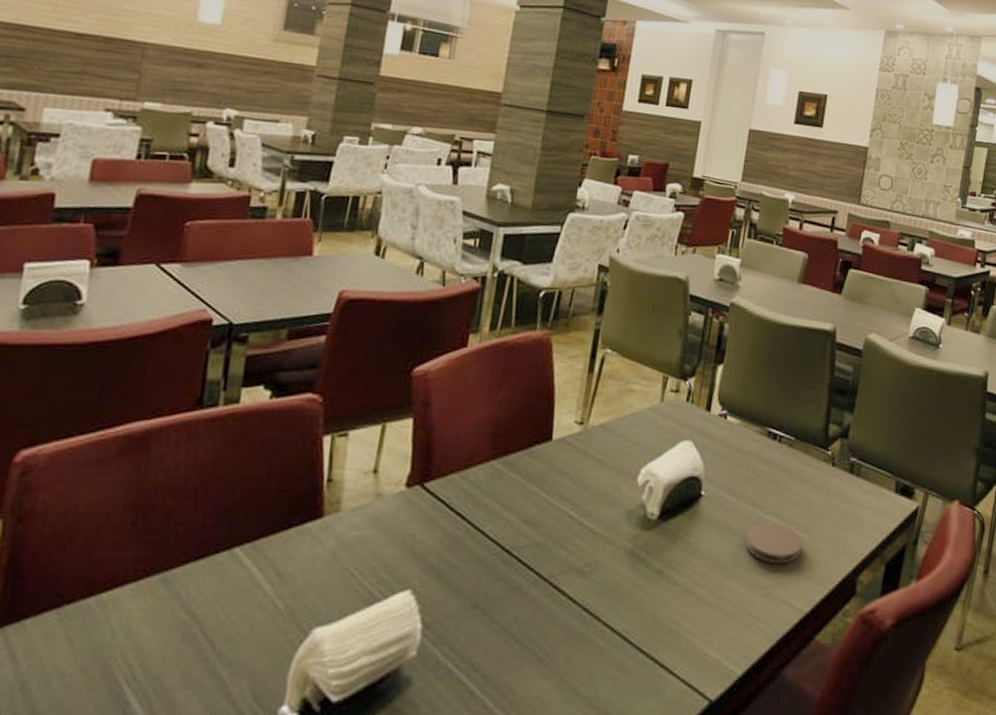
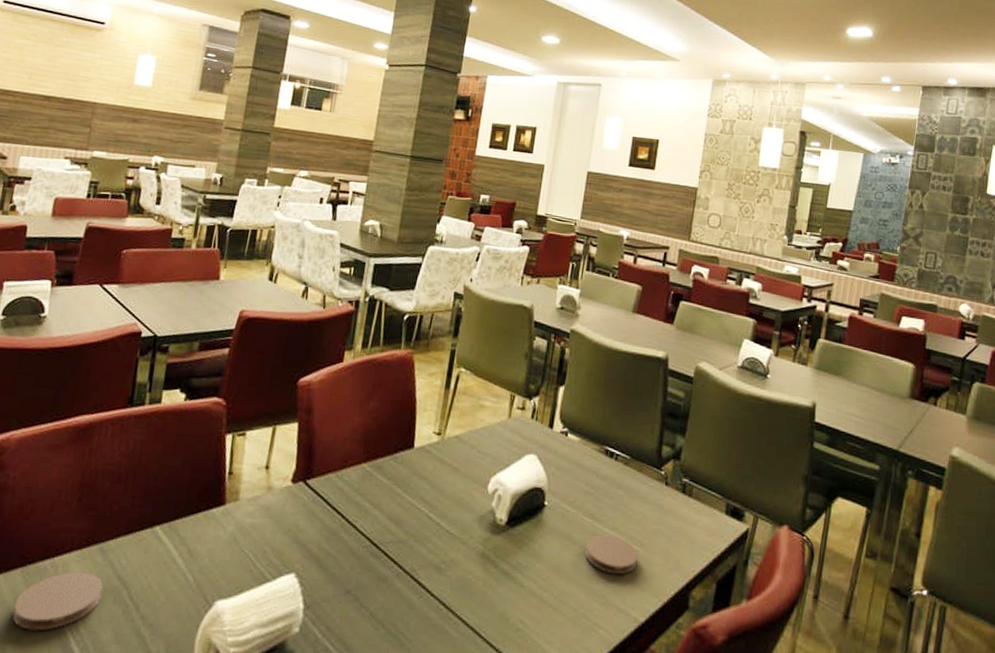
coaster: none [45,607,168,683] -> present [12,571,103,631]

